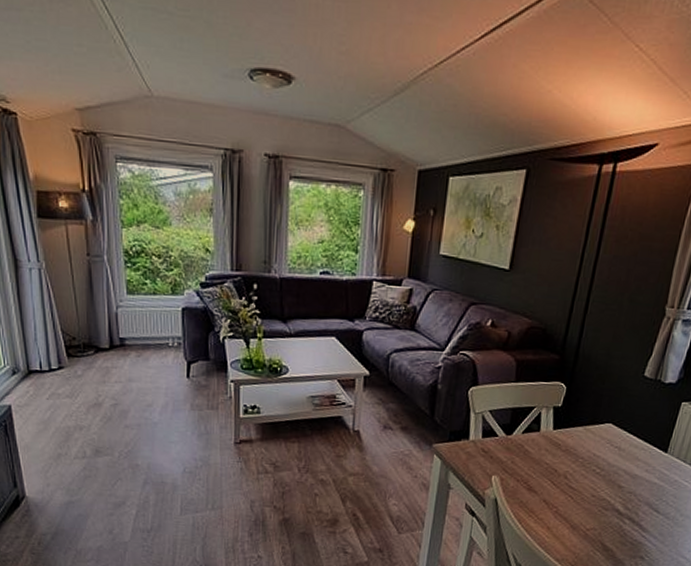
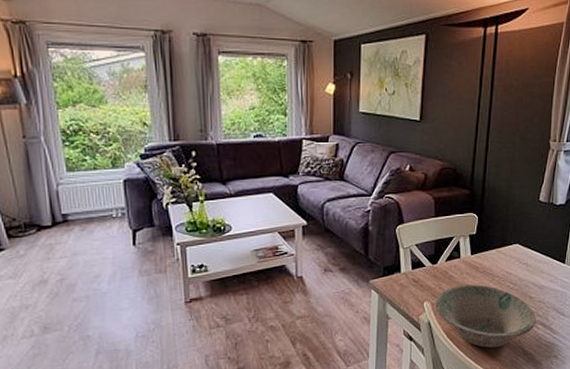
bowl: none [504,461,624,538] -> present [435,284,536,348]

